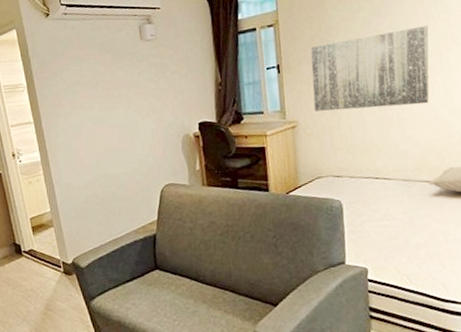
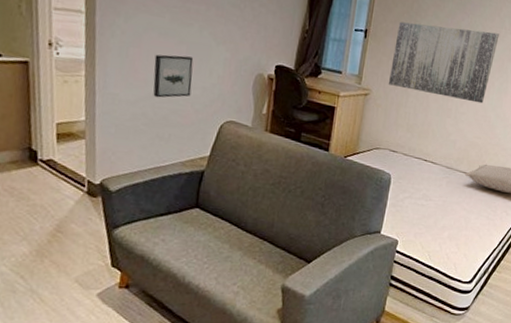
wall art: none [93,136,130,178] -> present [153,54,194,98]

